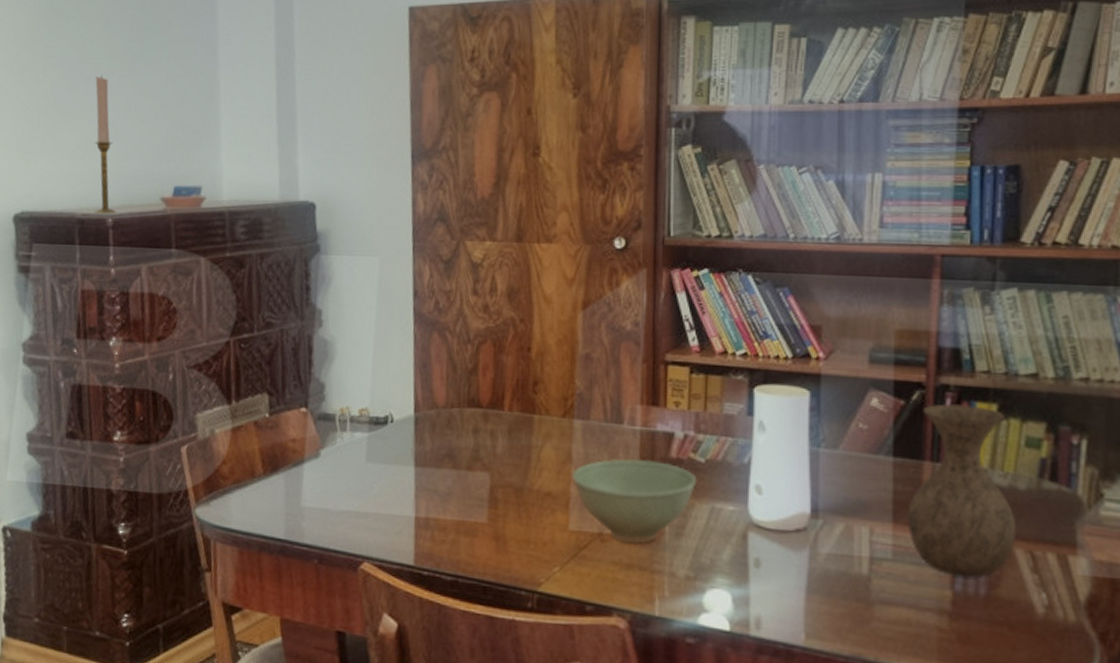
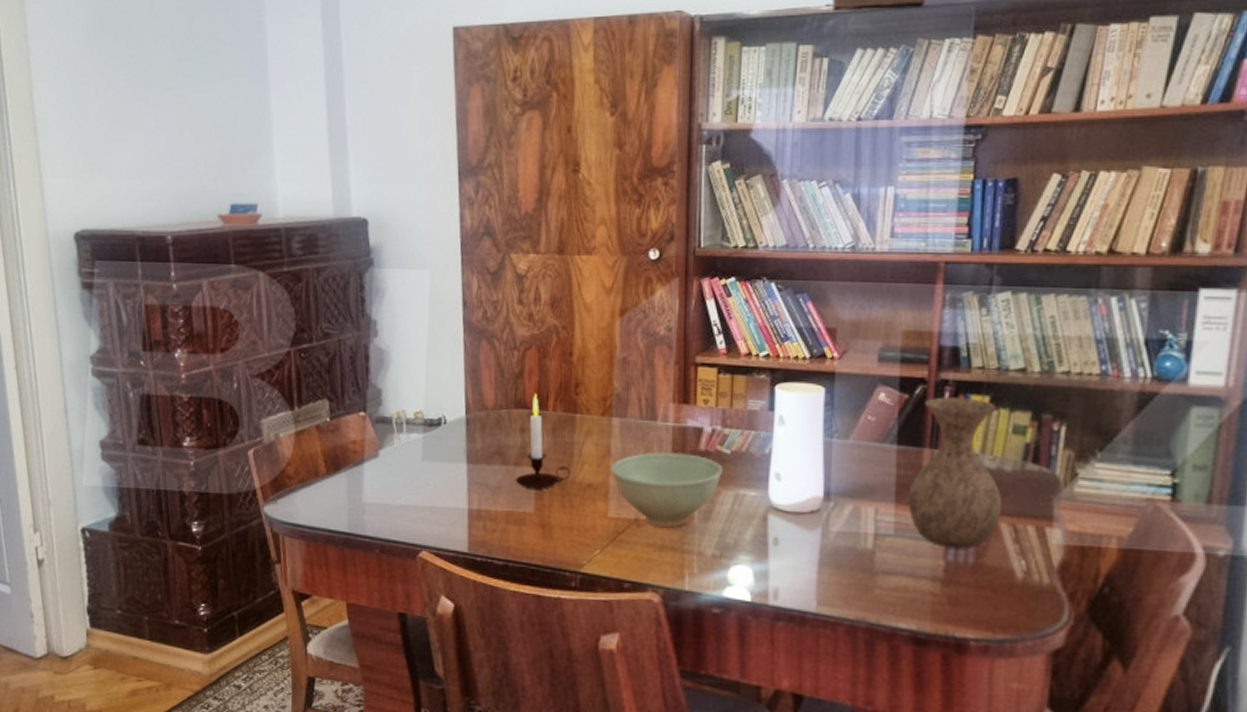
candlestick: present [93,75,118,214] -> none [148,95,177,232]
candle: none [466,391,528,497] -> present [515,394,571,489]

